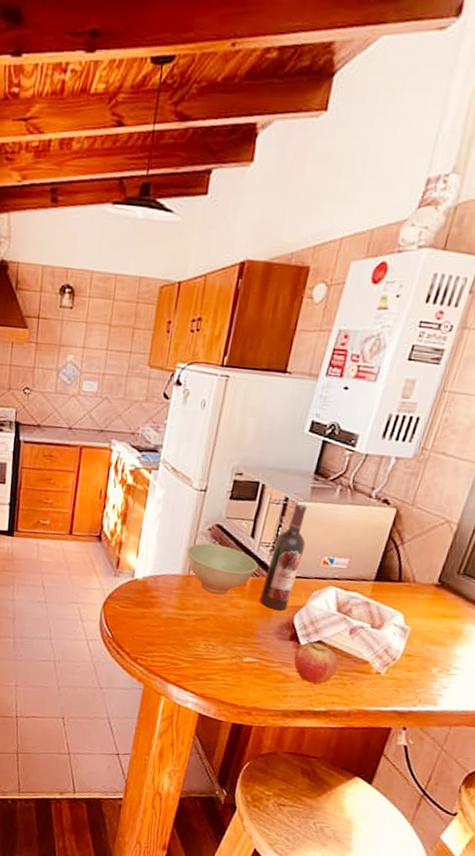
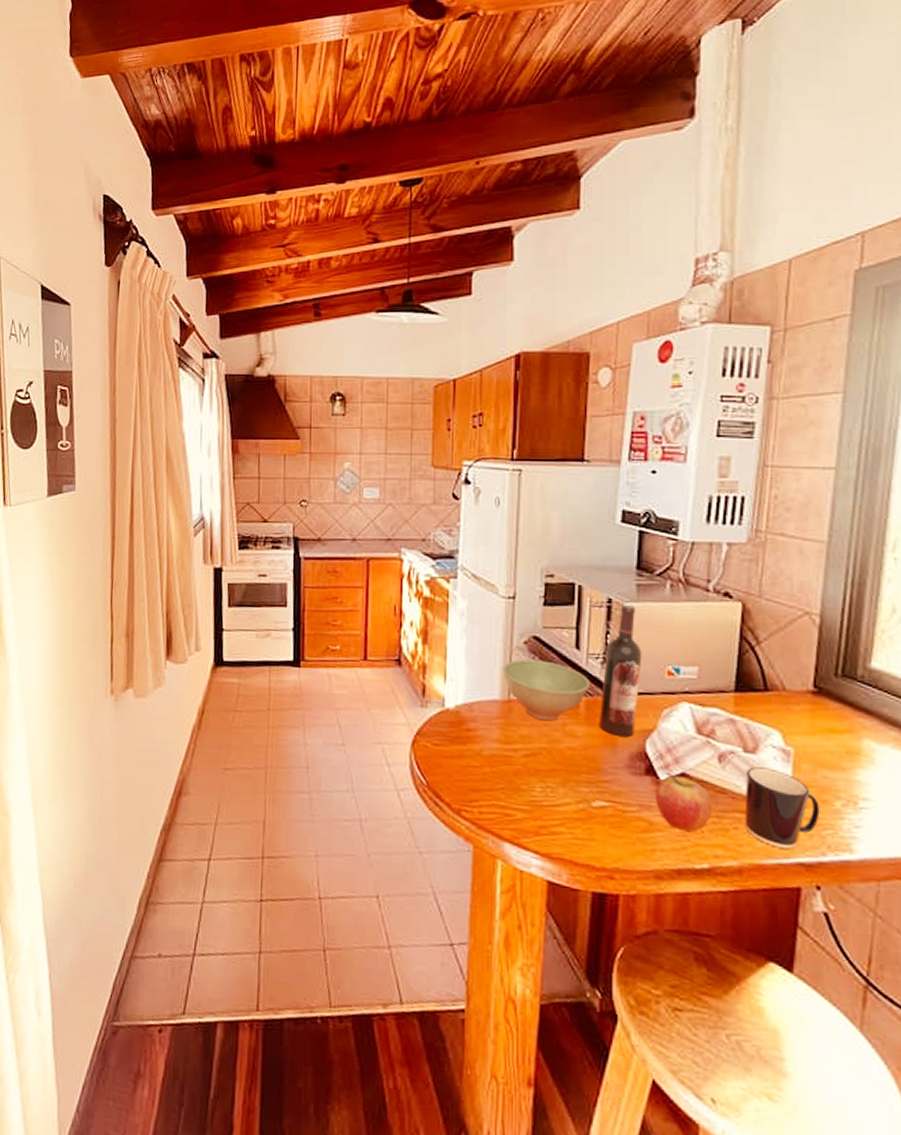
mug: none [359,639,421,700] -> present [744,767,820,849]

